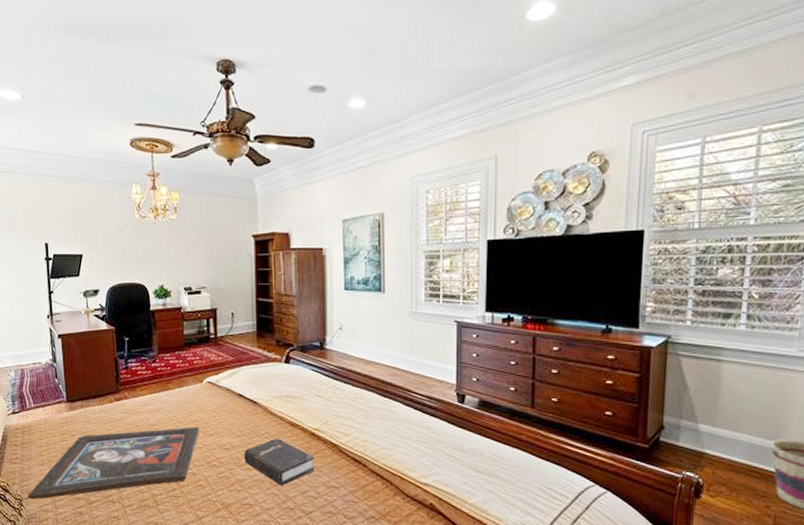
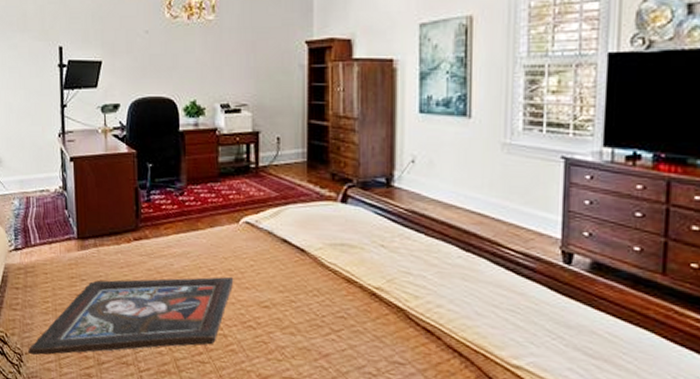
hardback book: present [244,438,315,486] -> none [287,296,375,358]

